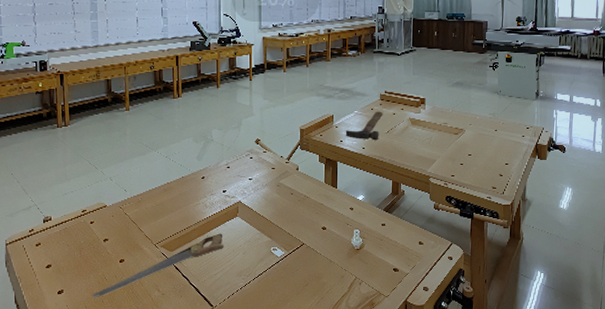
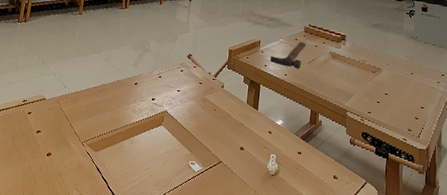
hand saw: present [92,233,225,298] -> none [15,139,146,189]

